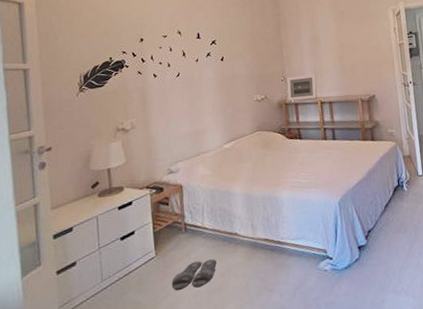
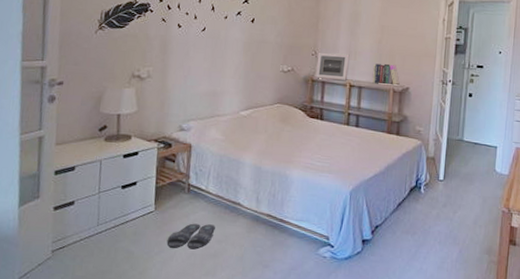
books: none [339,77,365,97] -> present [372,63,399,85]

